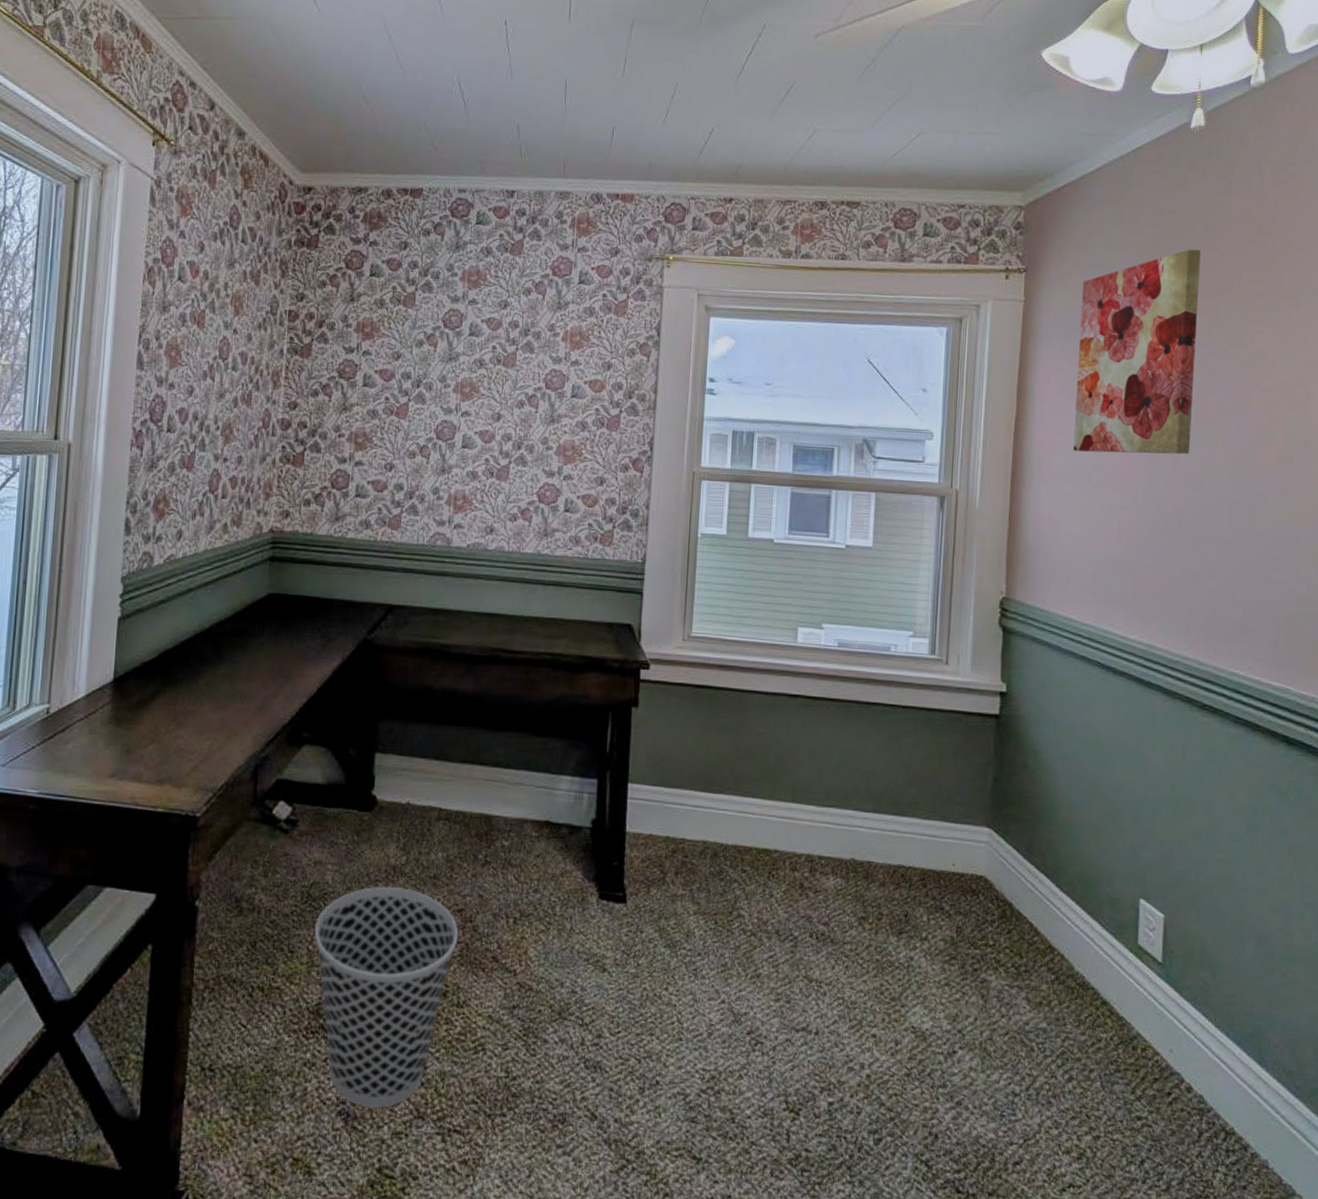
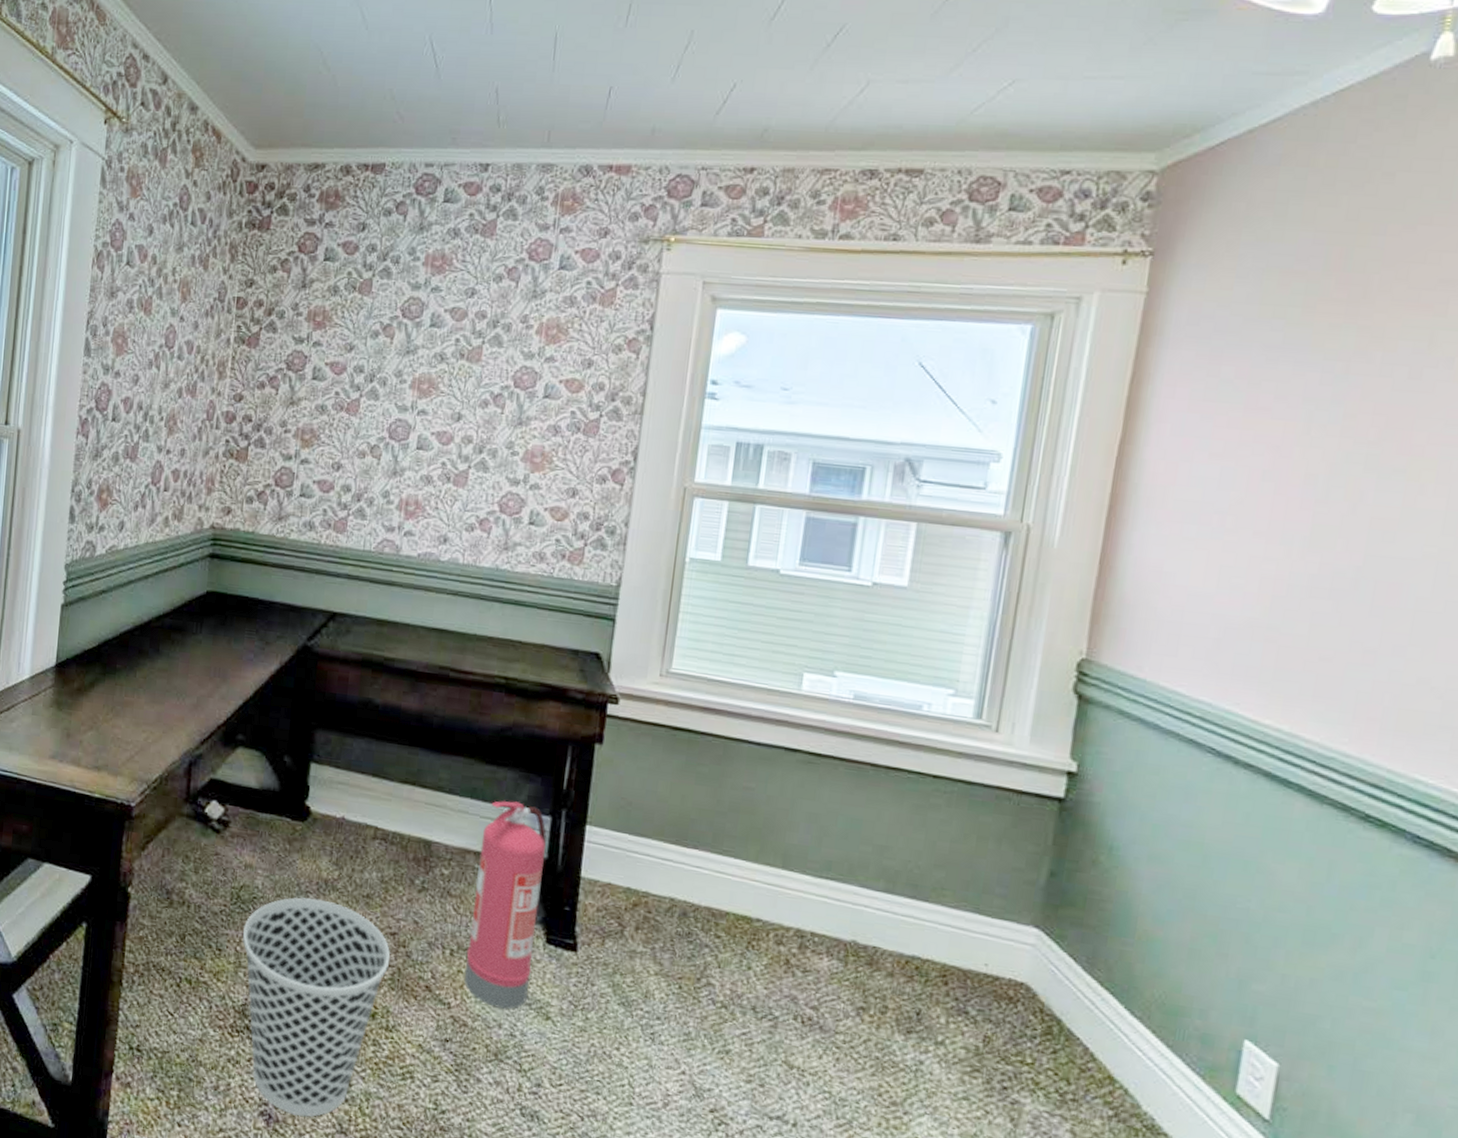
fire extinguisher: none [528,768,595,968] -> present [464,801,547,1009]
wall art: present [1072,249,1201,455] -> none [1200,225,1429,496]

